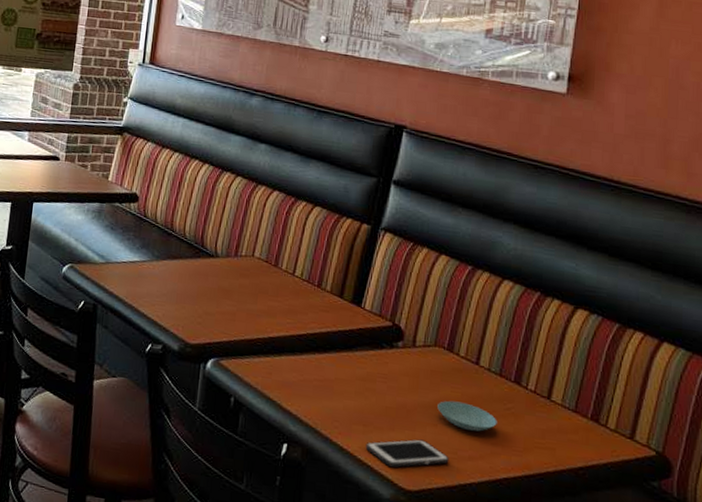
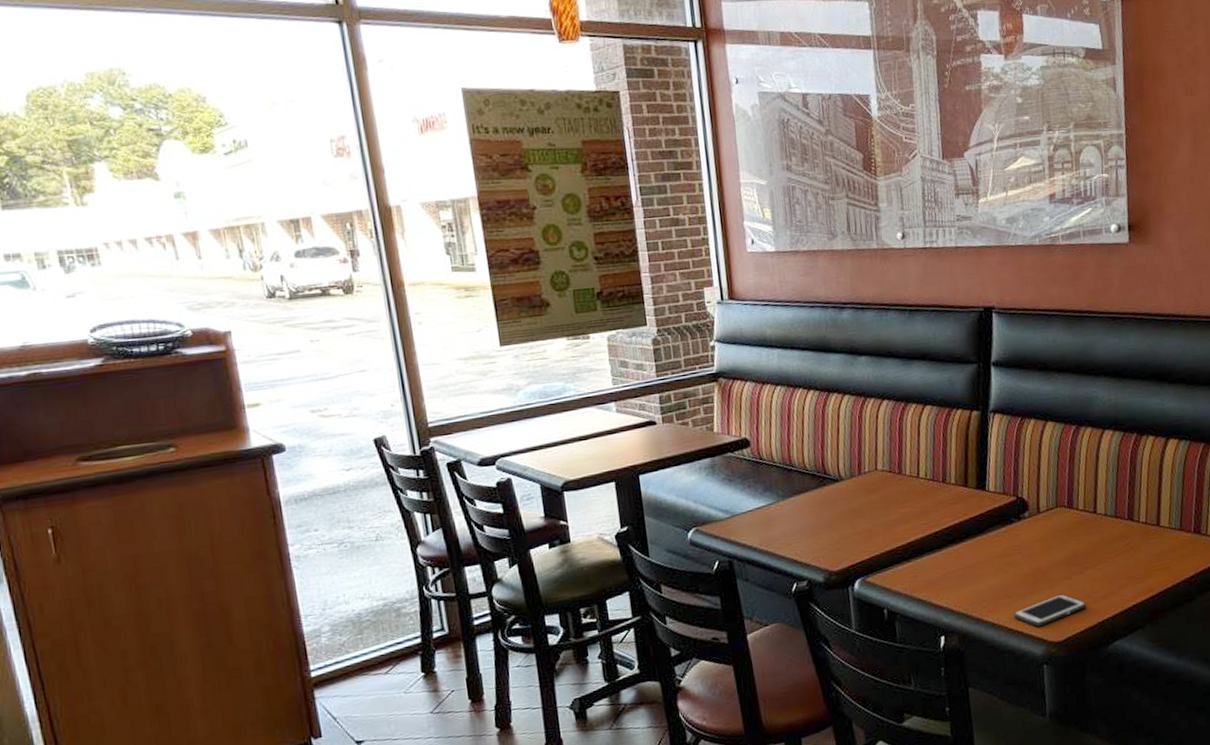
saucer: present [437,400,497,432] -> none [1068,550,1120,574]

